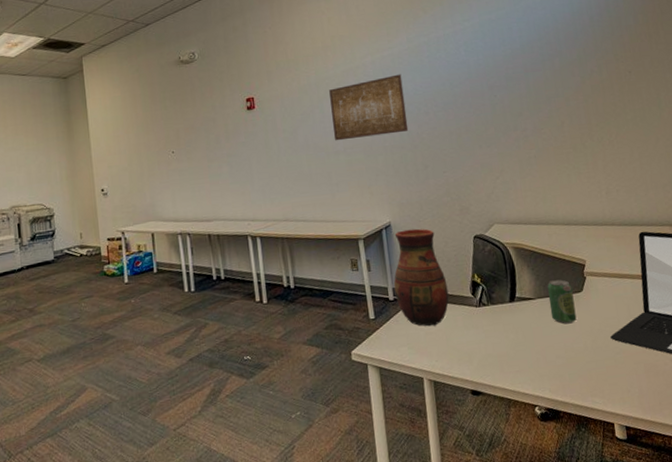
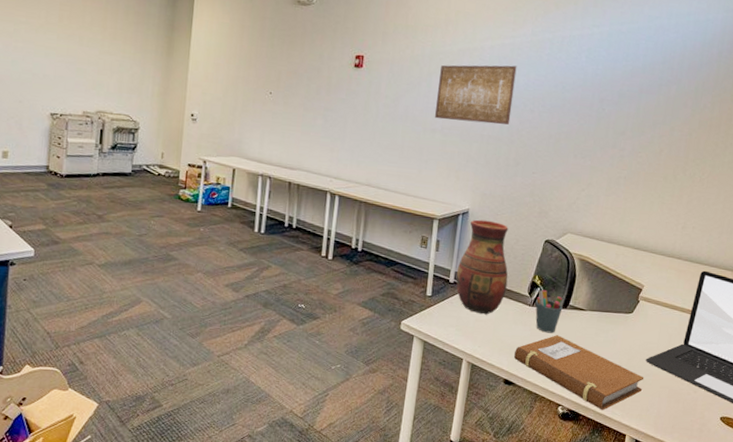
notebook: none [474,331,617,402] -> present [514,335,645,410]
pen holder: none [481,286,511,332] -> present [535,289,563,334]
beverage can: present [547,279,577,324] -> none [596,296,624,340]

